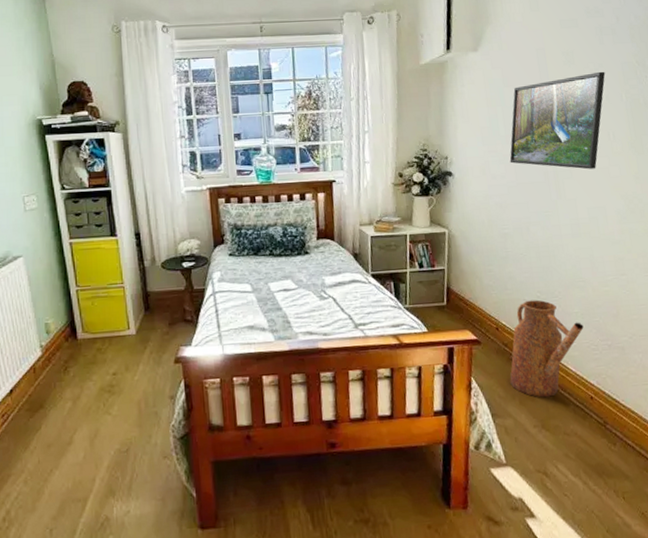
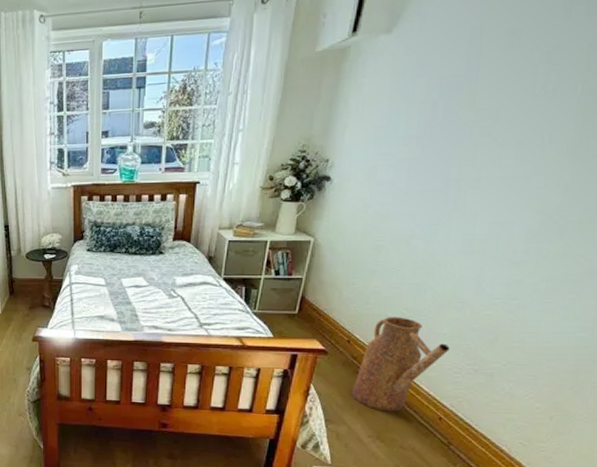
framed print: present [509,71,606,170] -> none [403,55,561,178]

